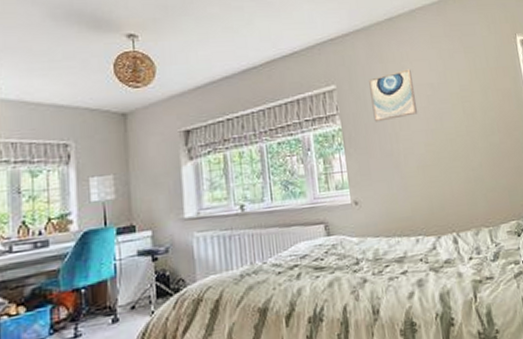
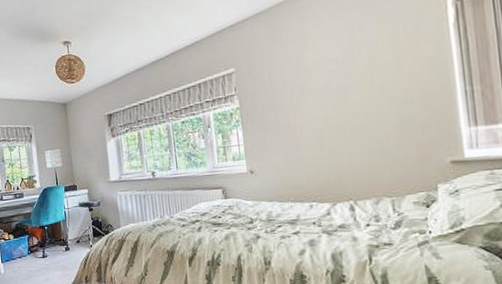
wall art: present [369,69,418,122] -> none [267,46,319,100]

